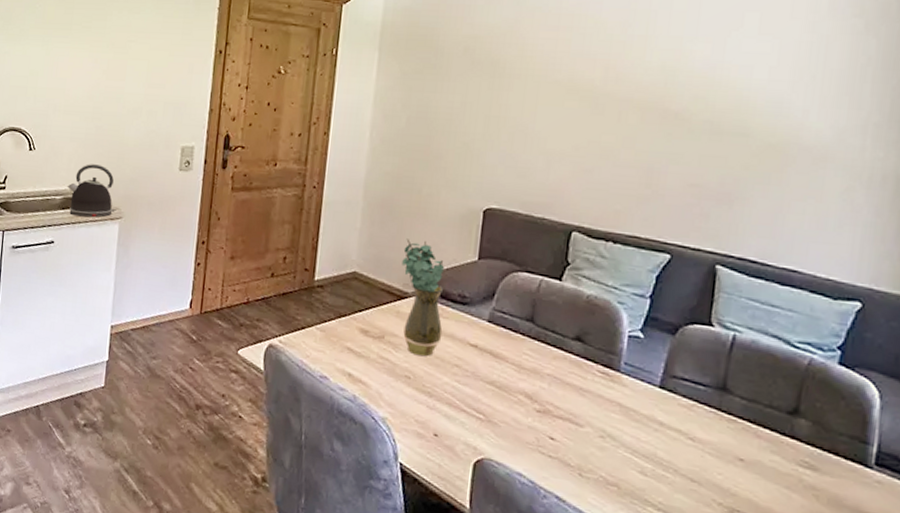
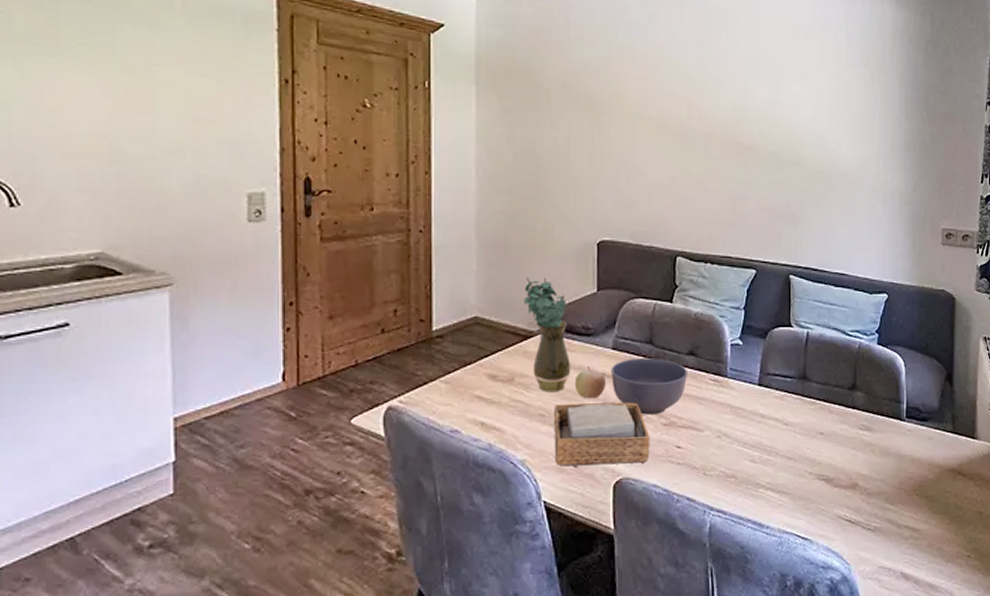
kettle: present [67,164,115,218] -> none [81,220,161,288]
napkin holder: none [415,369,520,447] -> present [554,402,650,466]
fruit: none [443,336,478,370] -> present [574,367,607,399]
bowl: none [483,334,573,399] -> present [611,358,689,415]

